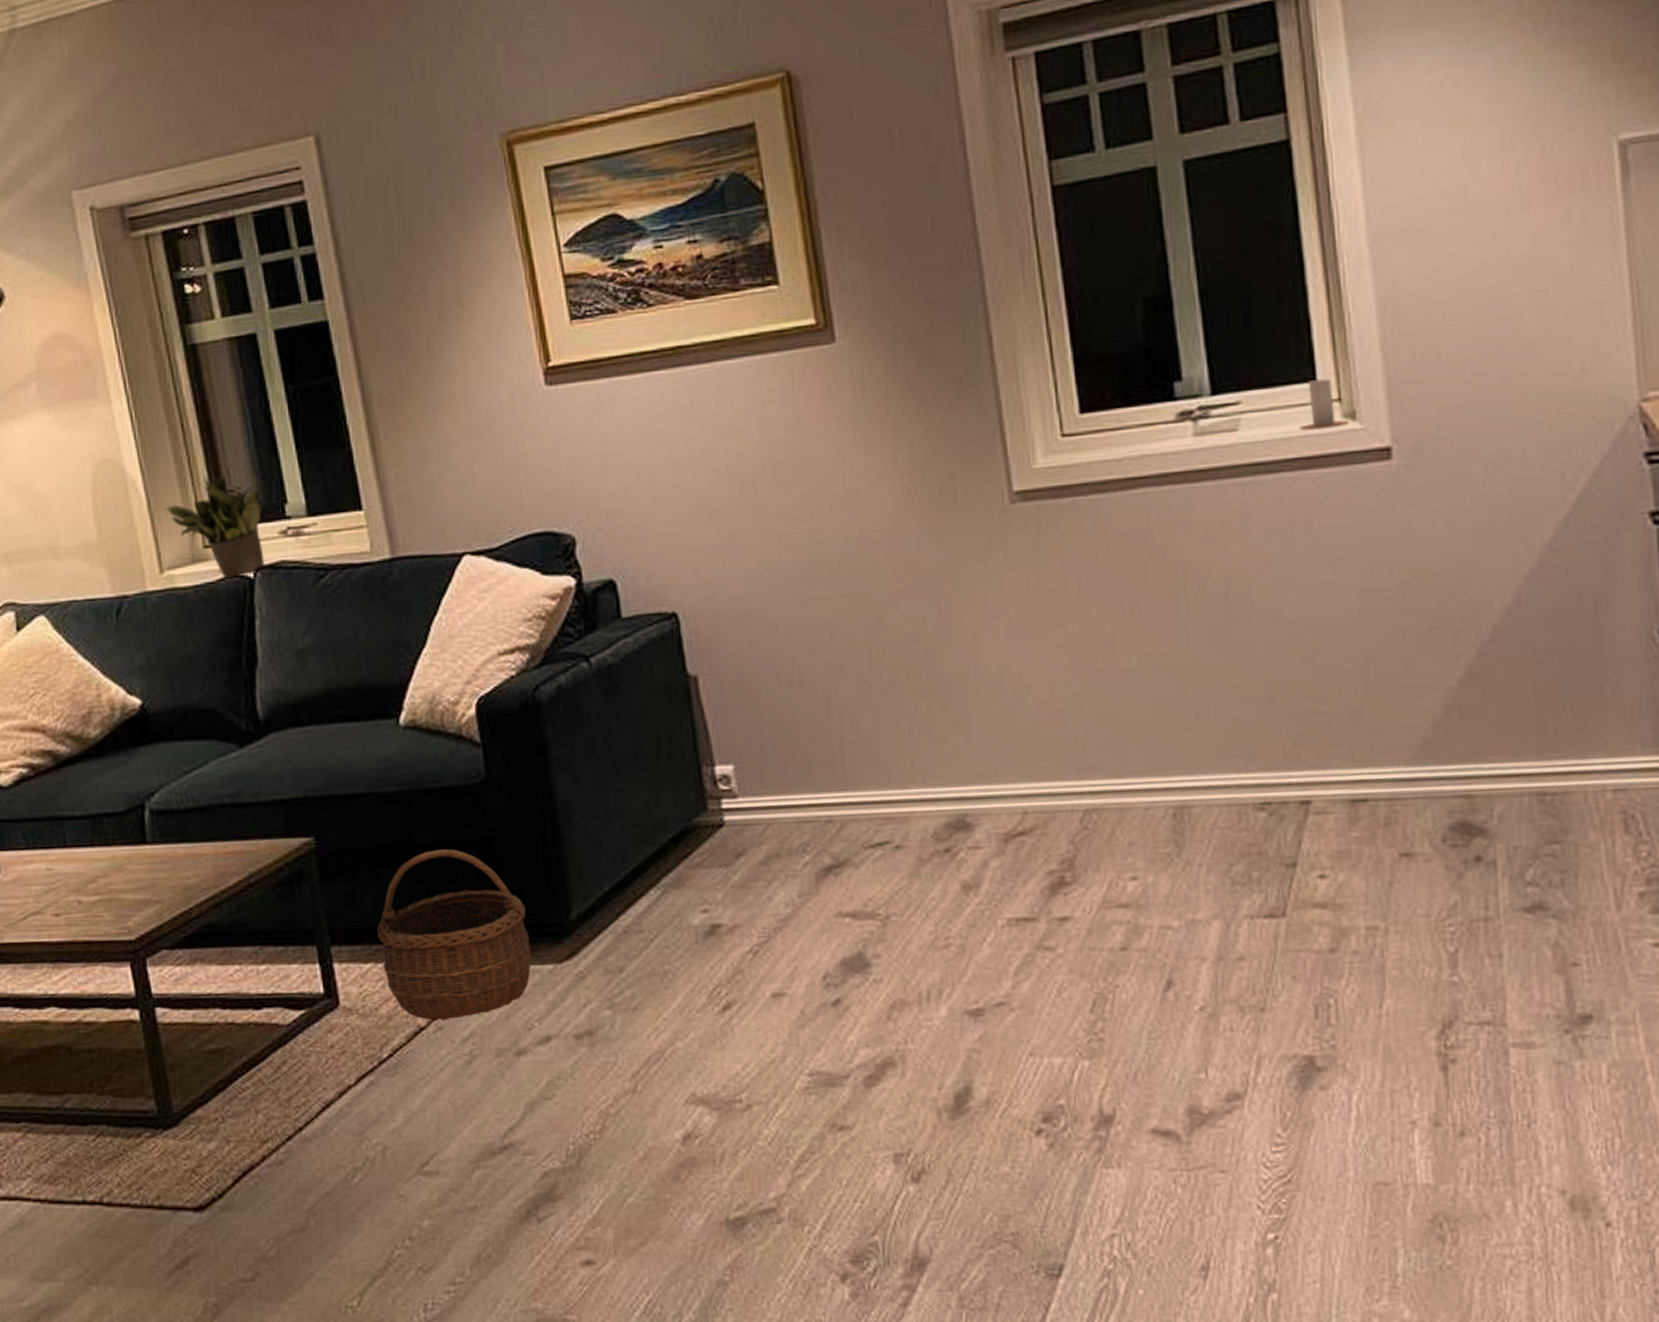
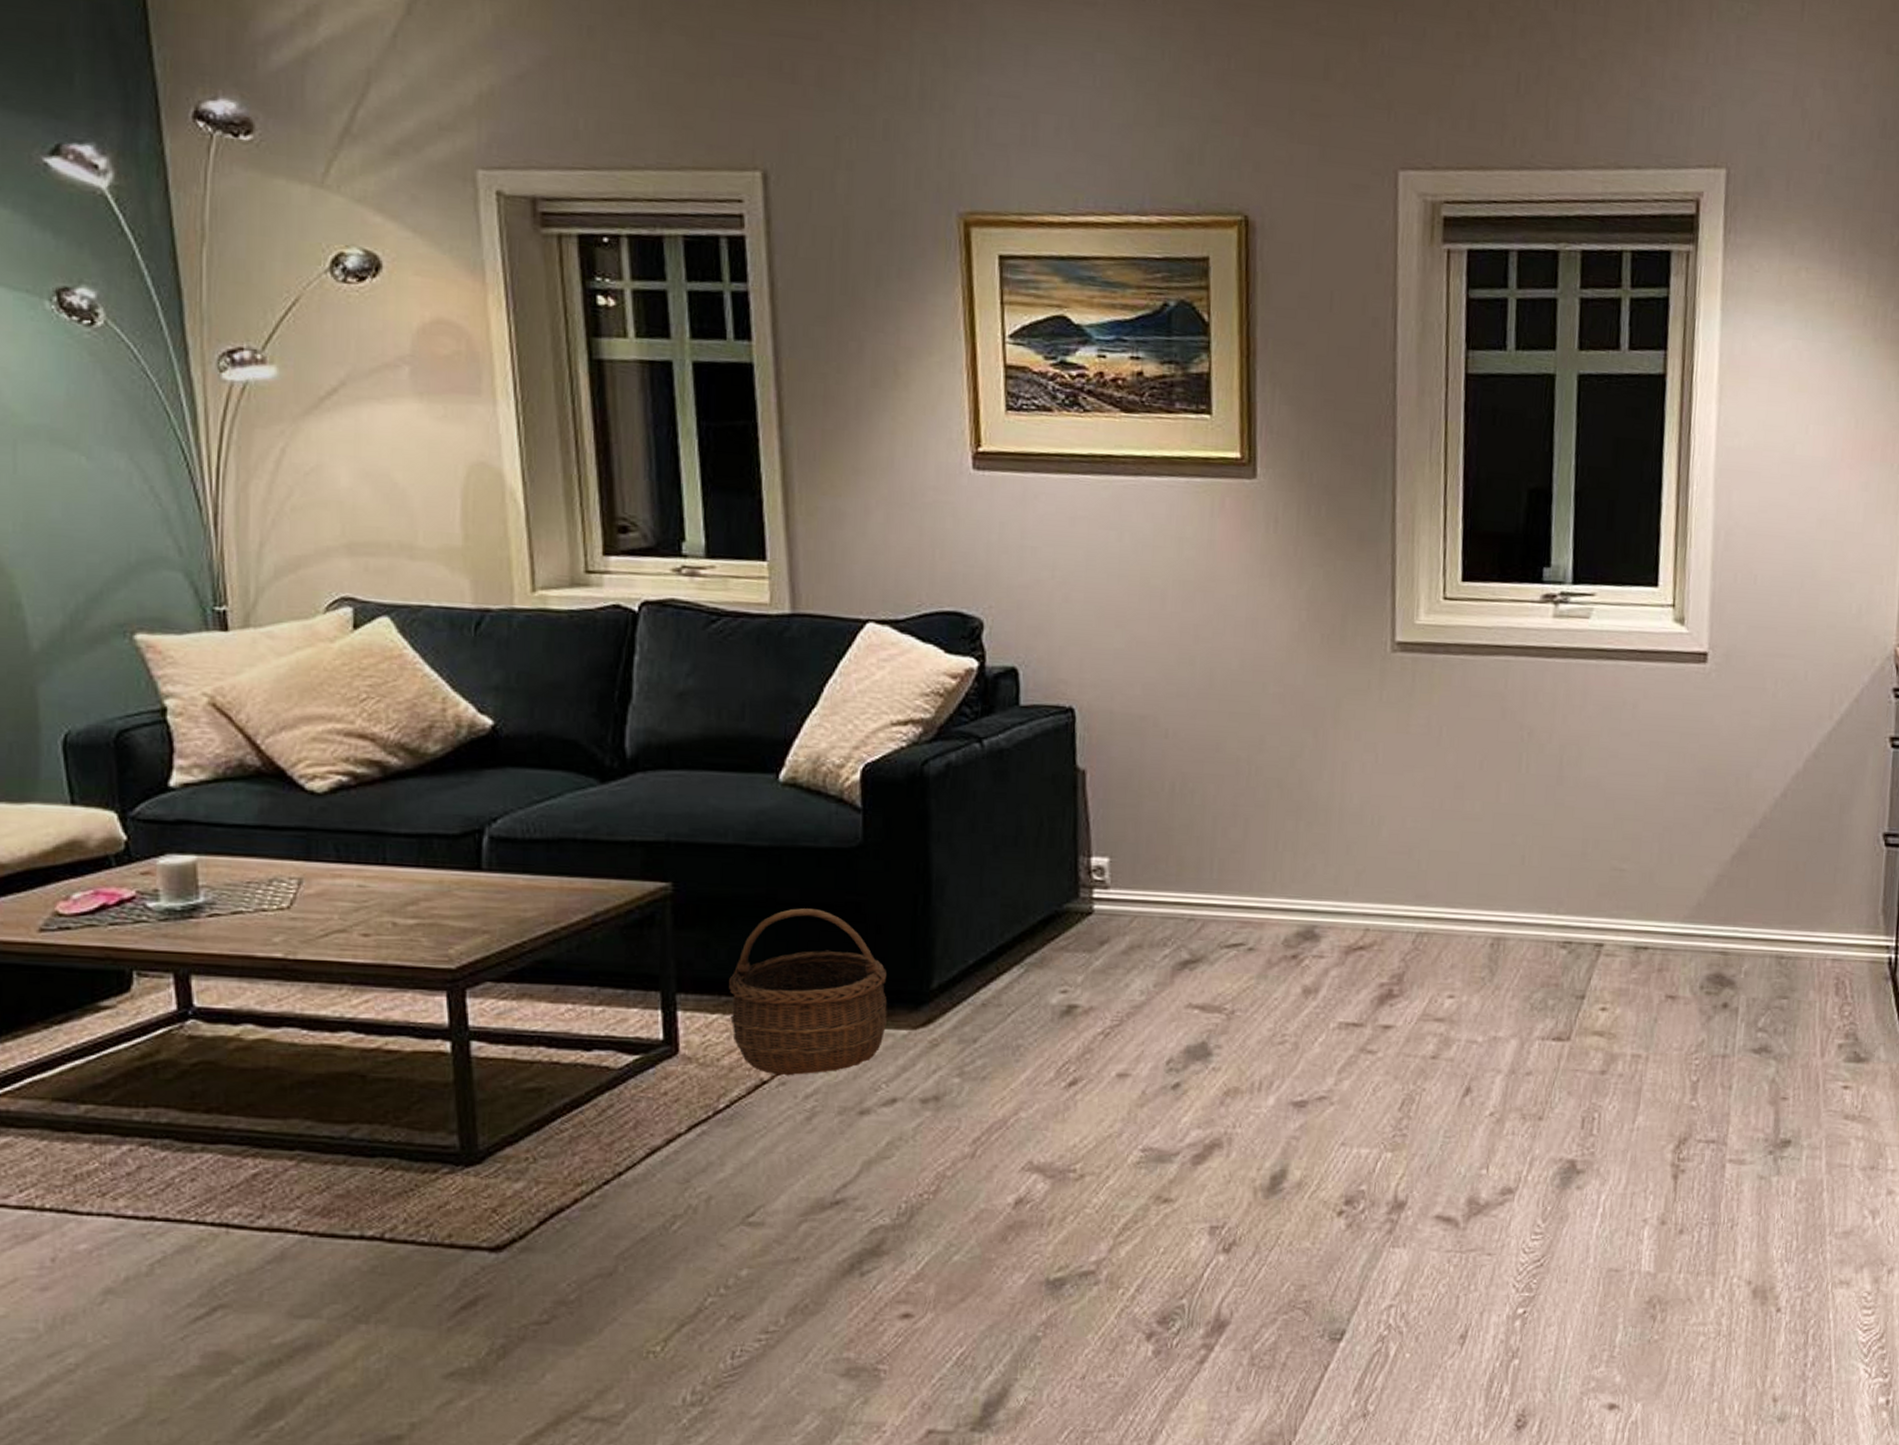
potted plant: present [164,468,265,577] -> none [545,497,657,608]
candle: present [1299,360,1350,431] -> none [1639,569,1679,629]

